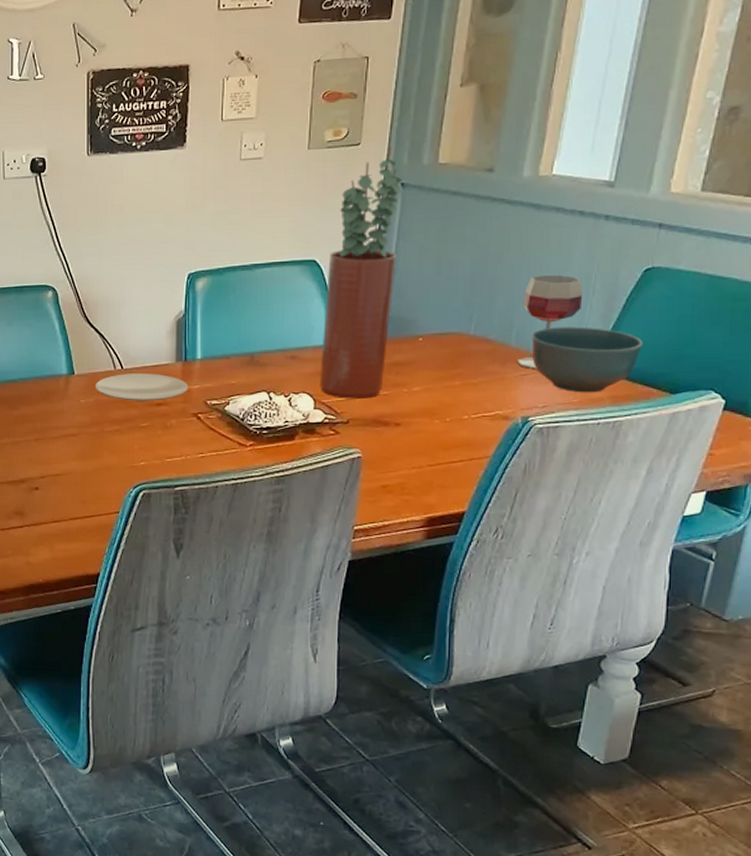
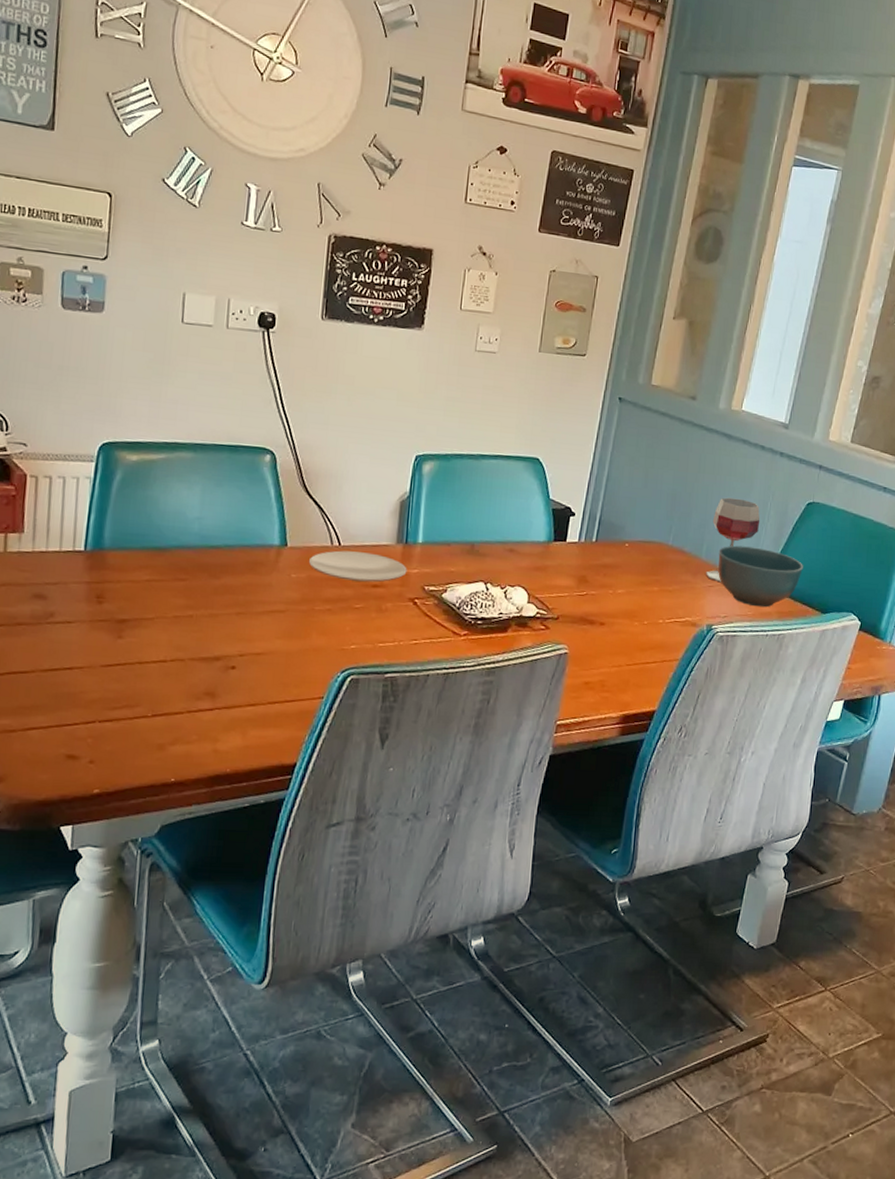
vase: present [319,146,402,399] -> none [534,362,620,597]

